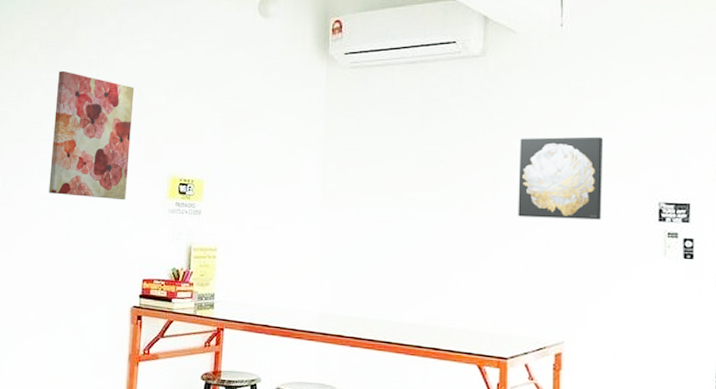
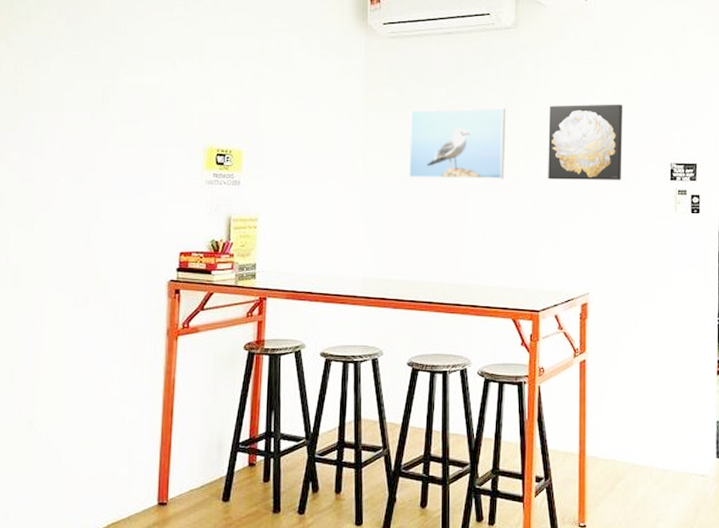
wall art: present [48,70,135,201] -> none [73,37,166,173]
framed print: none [368,139,473,215] -> present [408,107,506,179]

